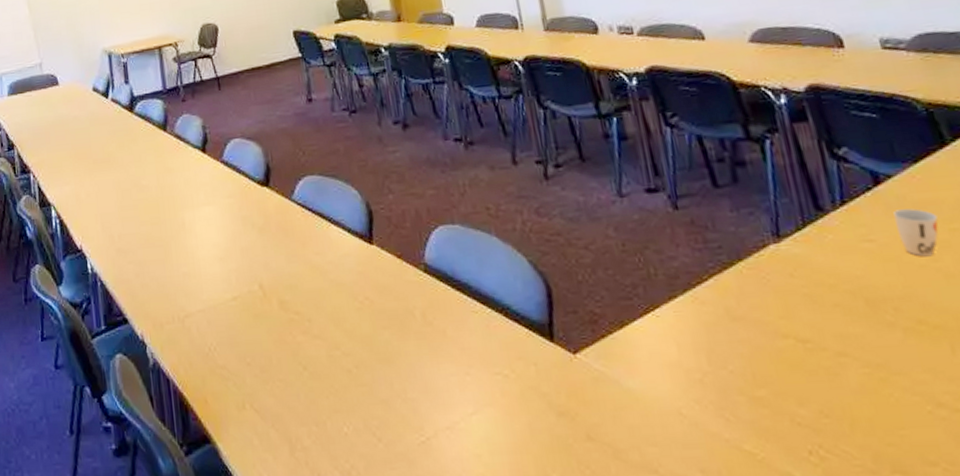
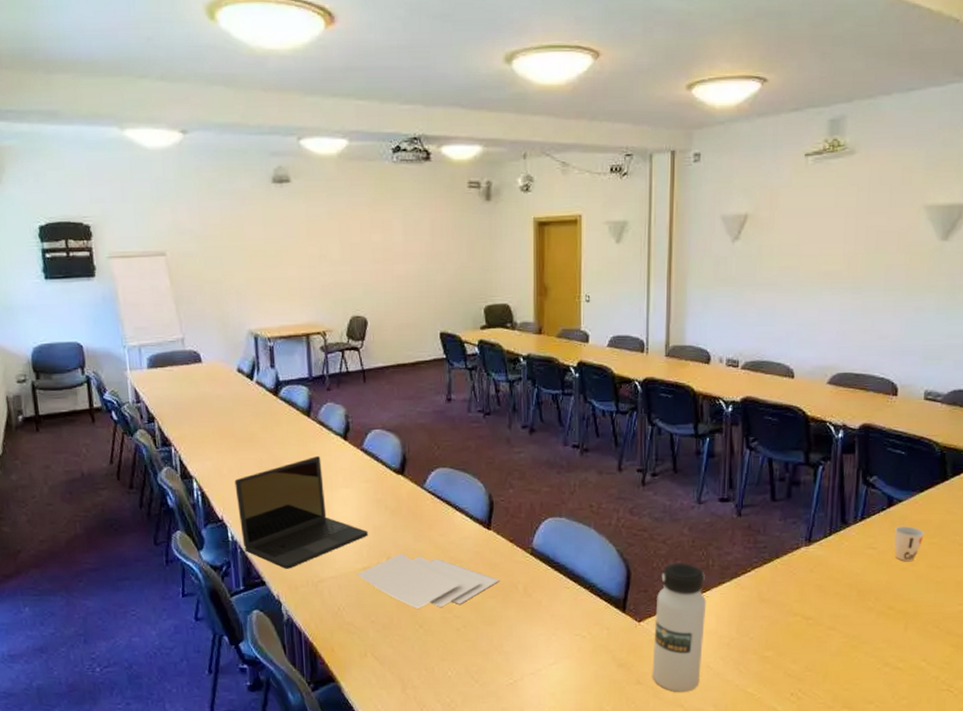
laptop: none [93,172,236,303] -> present [234,456,368,569]
papers: none [227,278,392,346] -> present [357,553,500,609]
water bottle: none [590,273,673,451] -> present [652,563,707,692]

